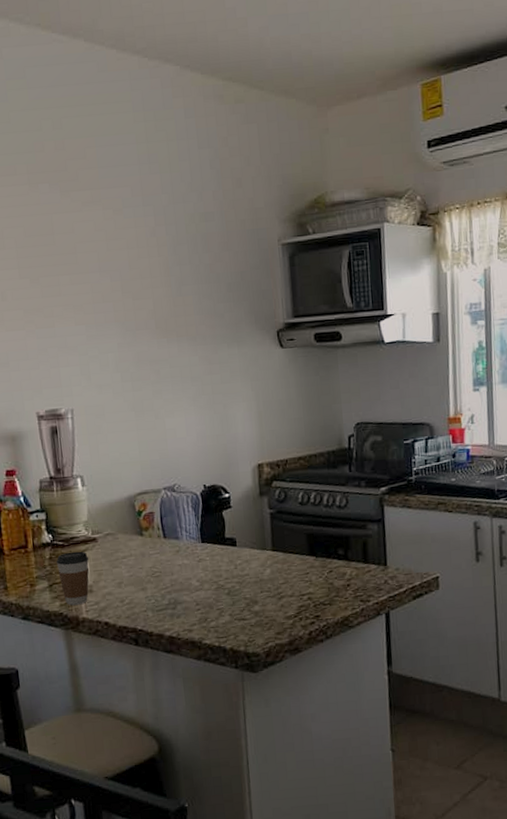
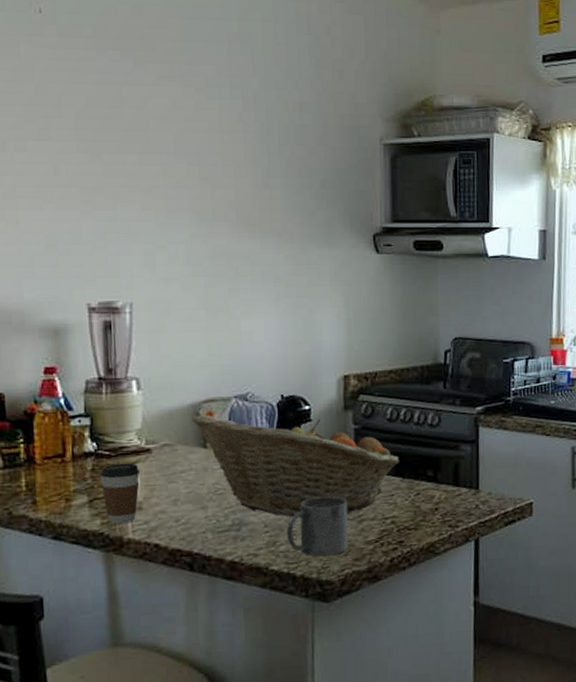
fruit basket: none [129,505,312,596] -> present [192,414,399,518]
mug: none [216,576,271,631] -> present [287,496,348,557]

